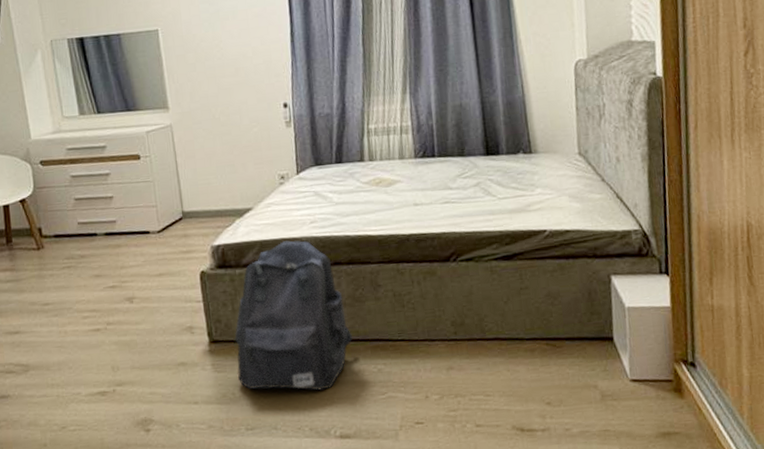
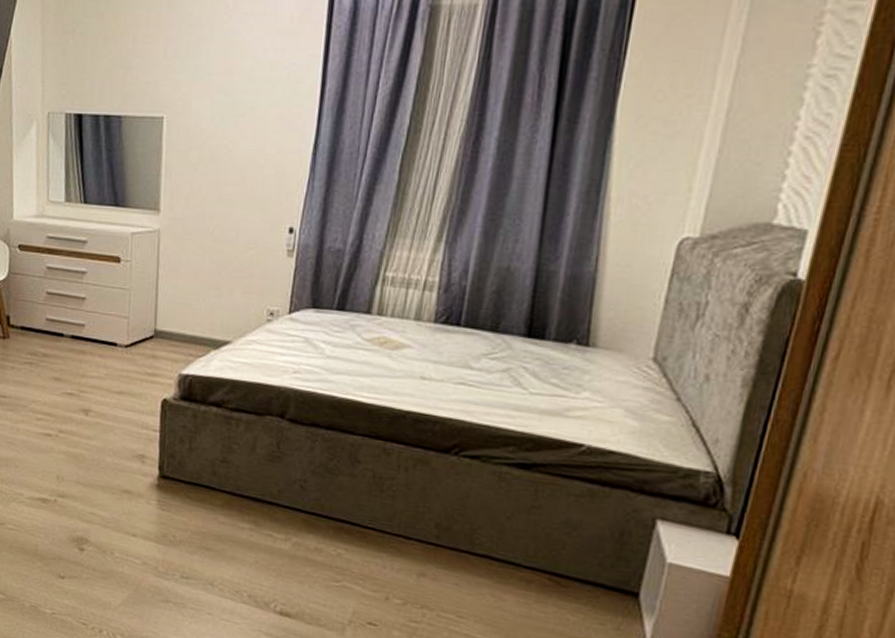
backpack: present [234,240,352,391] -> none [182,386,315,559]

